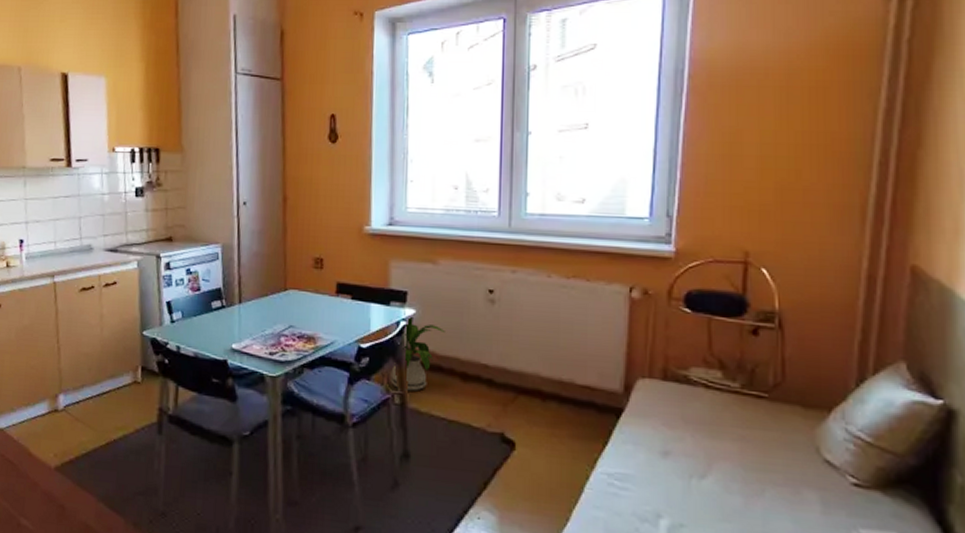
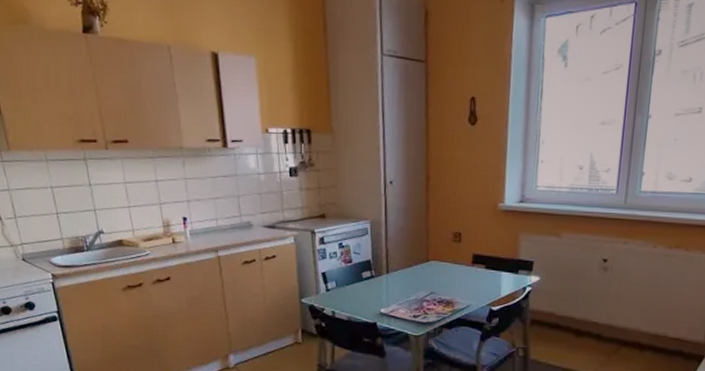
house plant: present [390,317,445,391] -> none [516,283,564,346]

